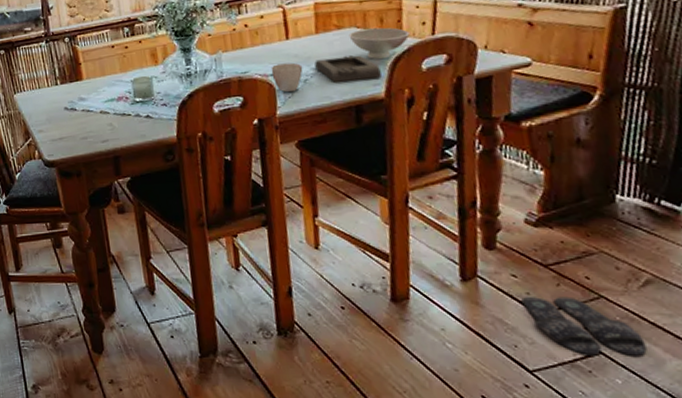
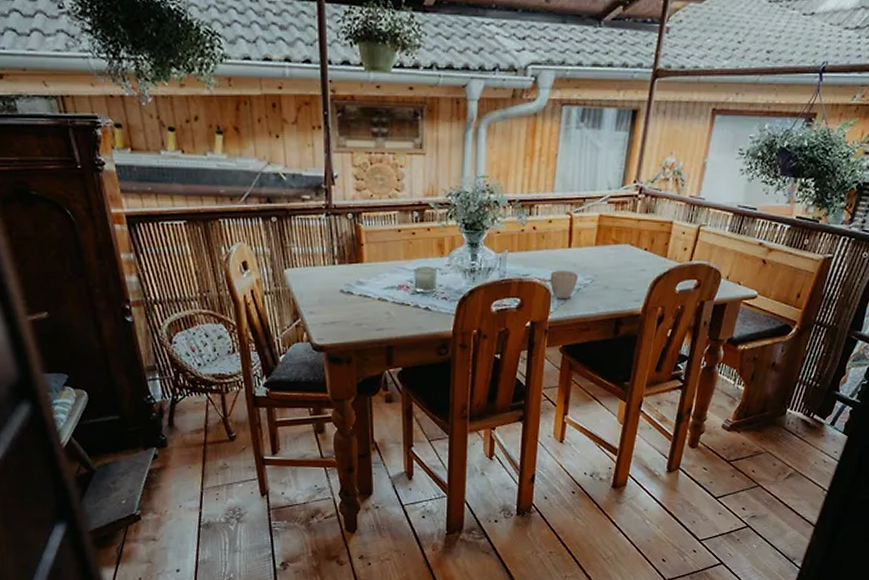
ashtray: present [314,55,382,82] -> none [589,271,643,294]
bowl: present [348,27,410,60] -> none [623,247,673,278]
slippers: present [521,296,647,358] -> none [705,485,778,529]

